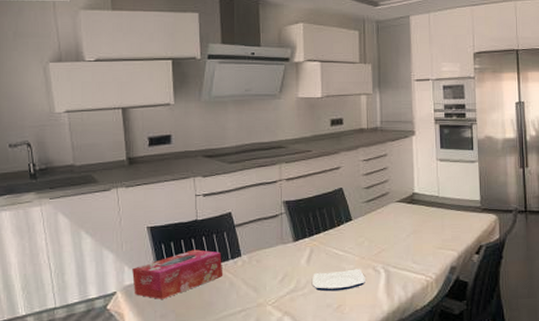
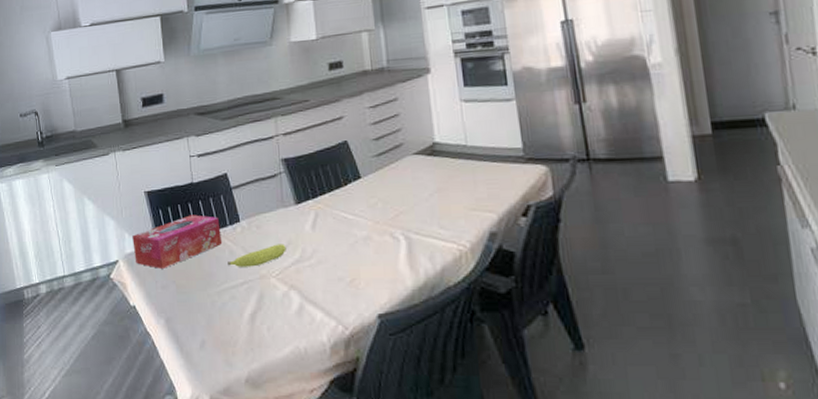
fruit: none [227,276,283,297] -> present [228,244,286,267]
plate: present [312,269,365,292] -> none [319,235,382,263]

